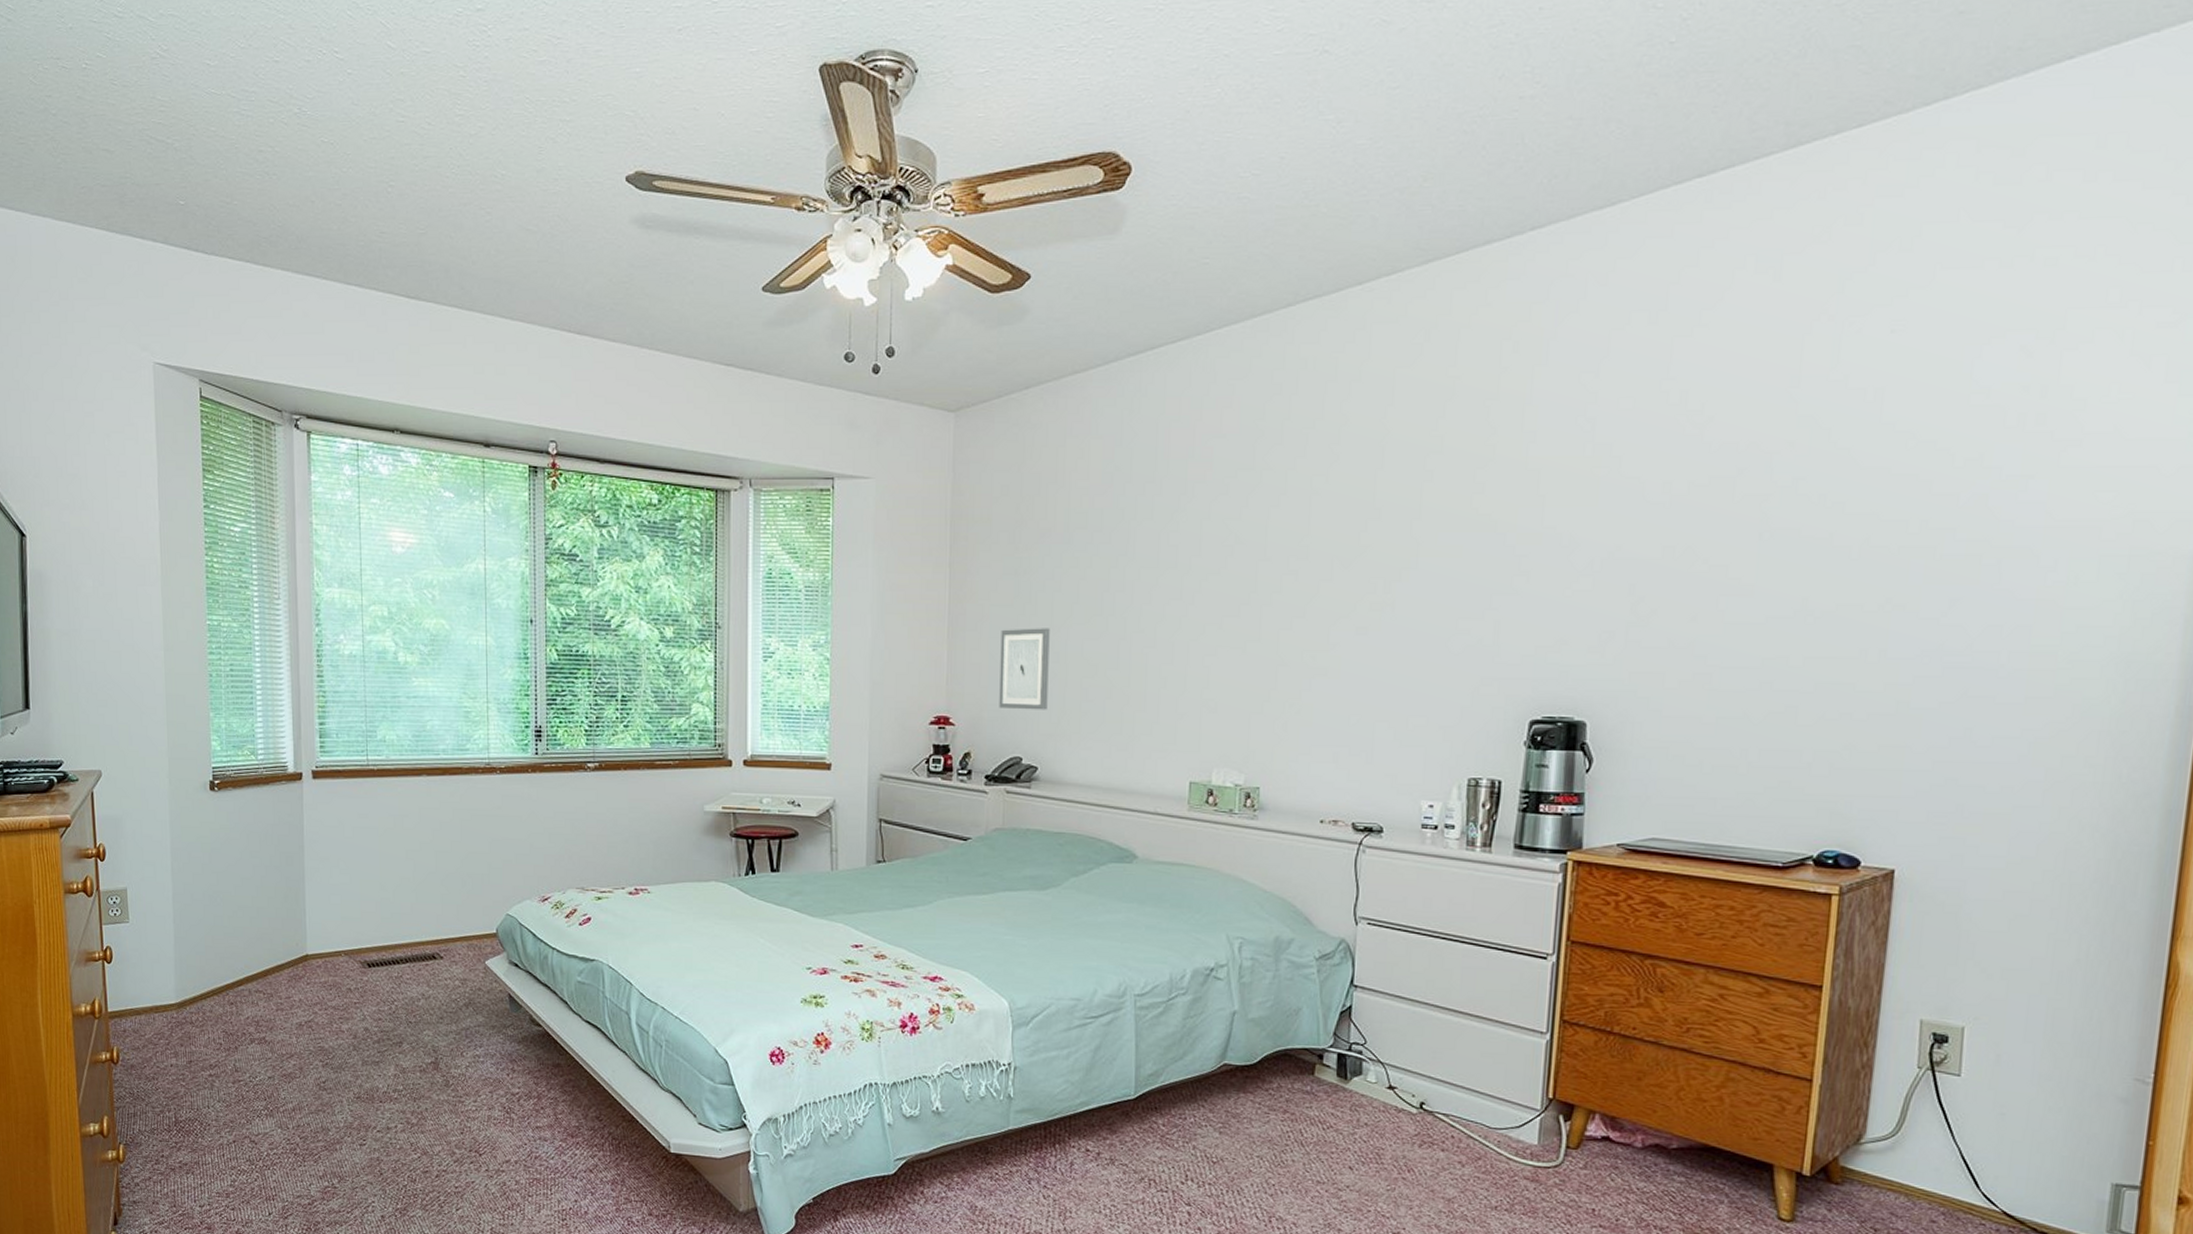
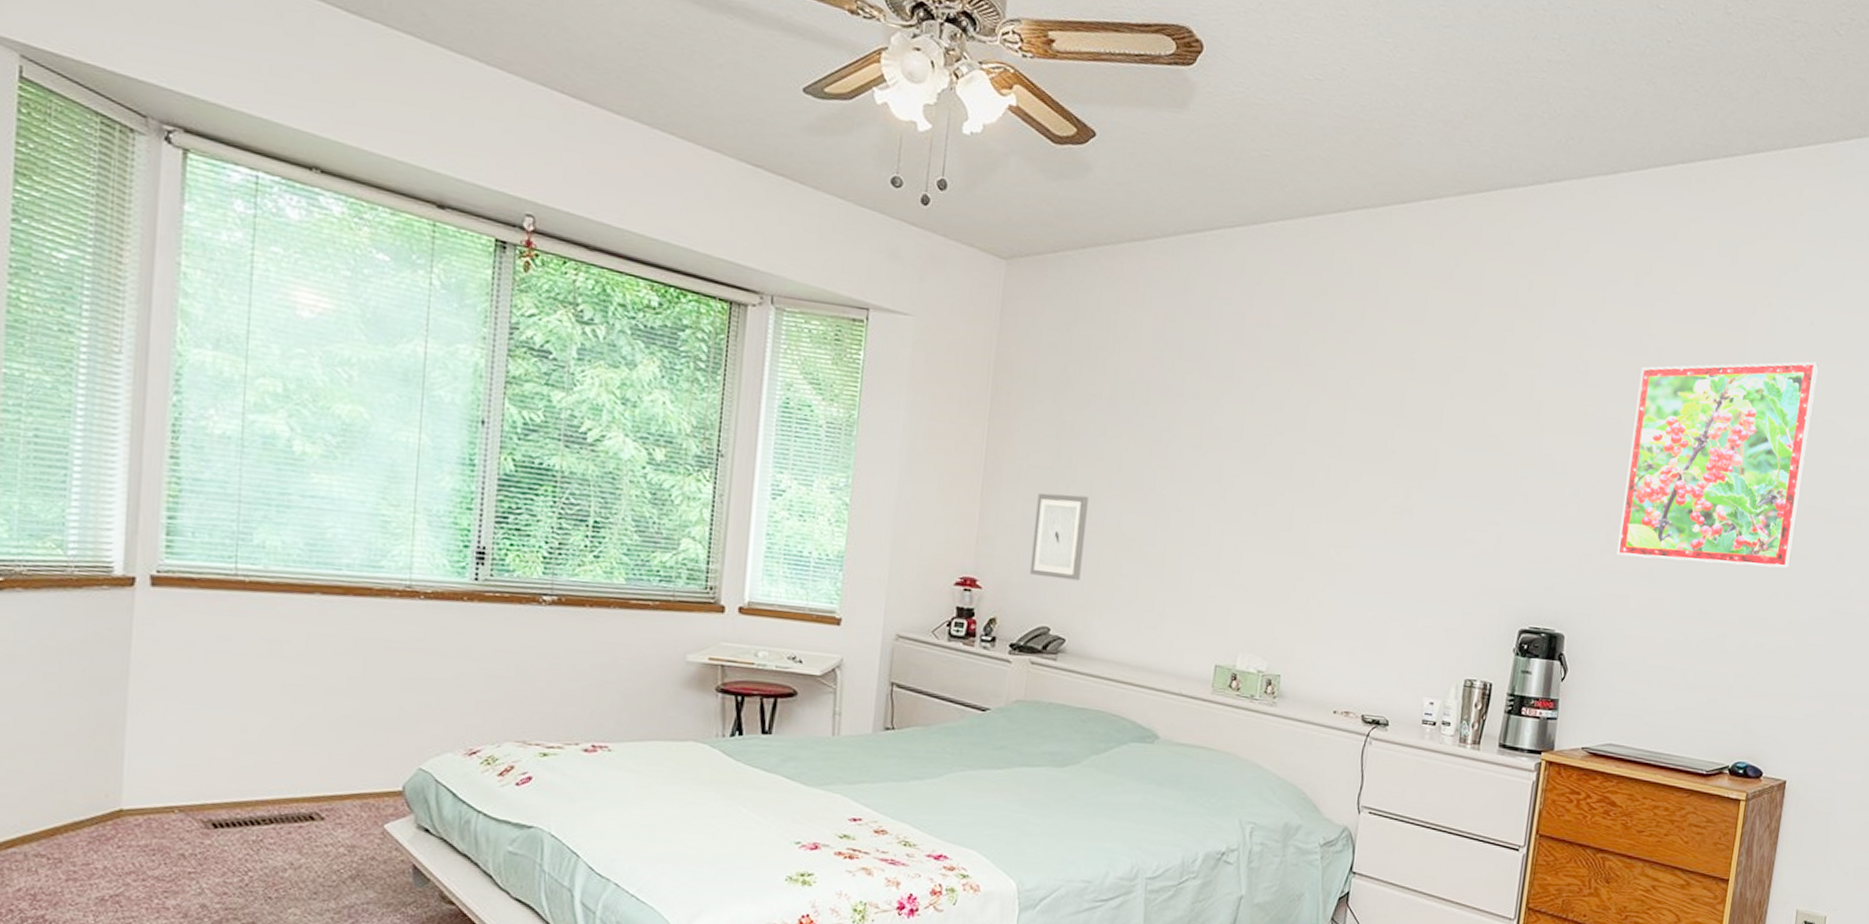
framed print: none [1646,375,1906,629] -> present [1616,361,1819,569]

